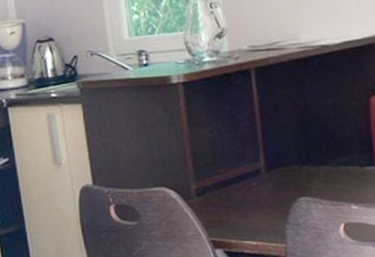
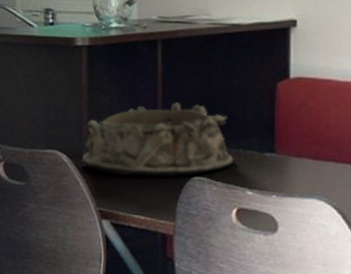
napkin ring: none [189,127,337,204] -> present [81,102,234,177]

